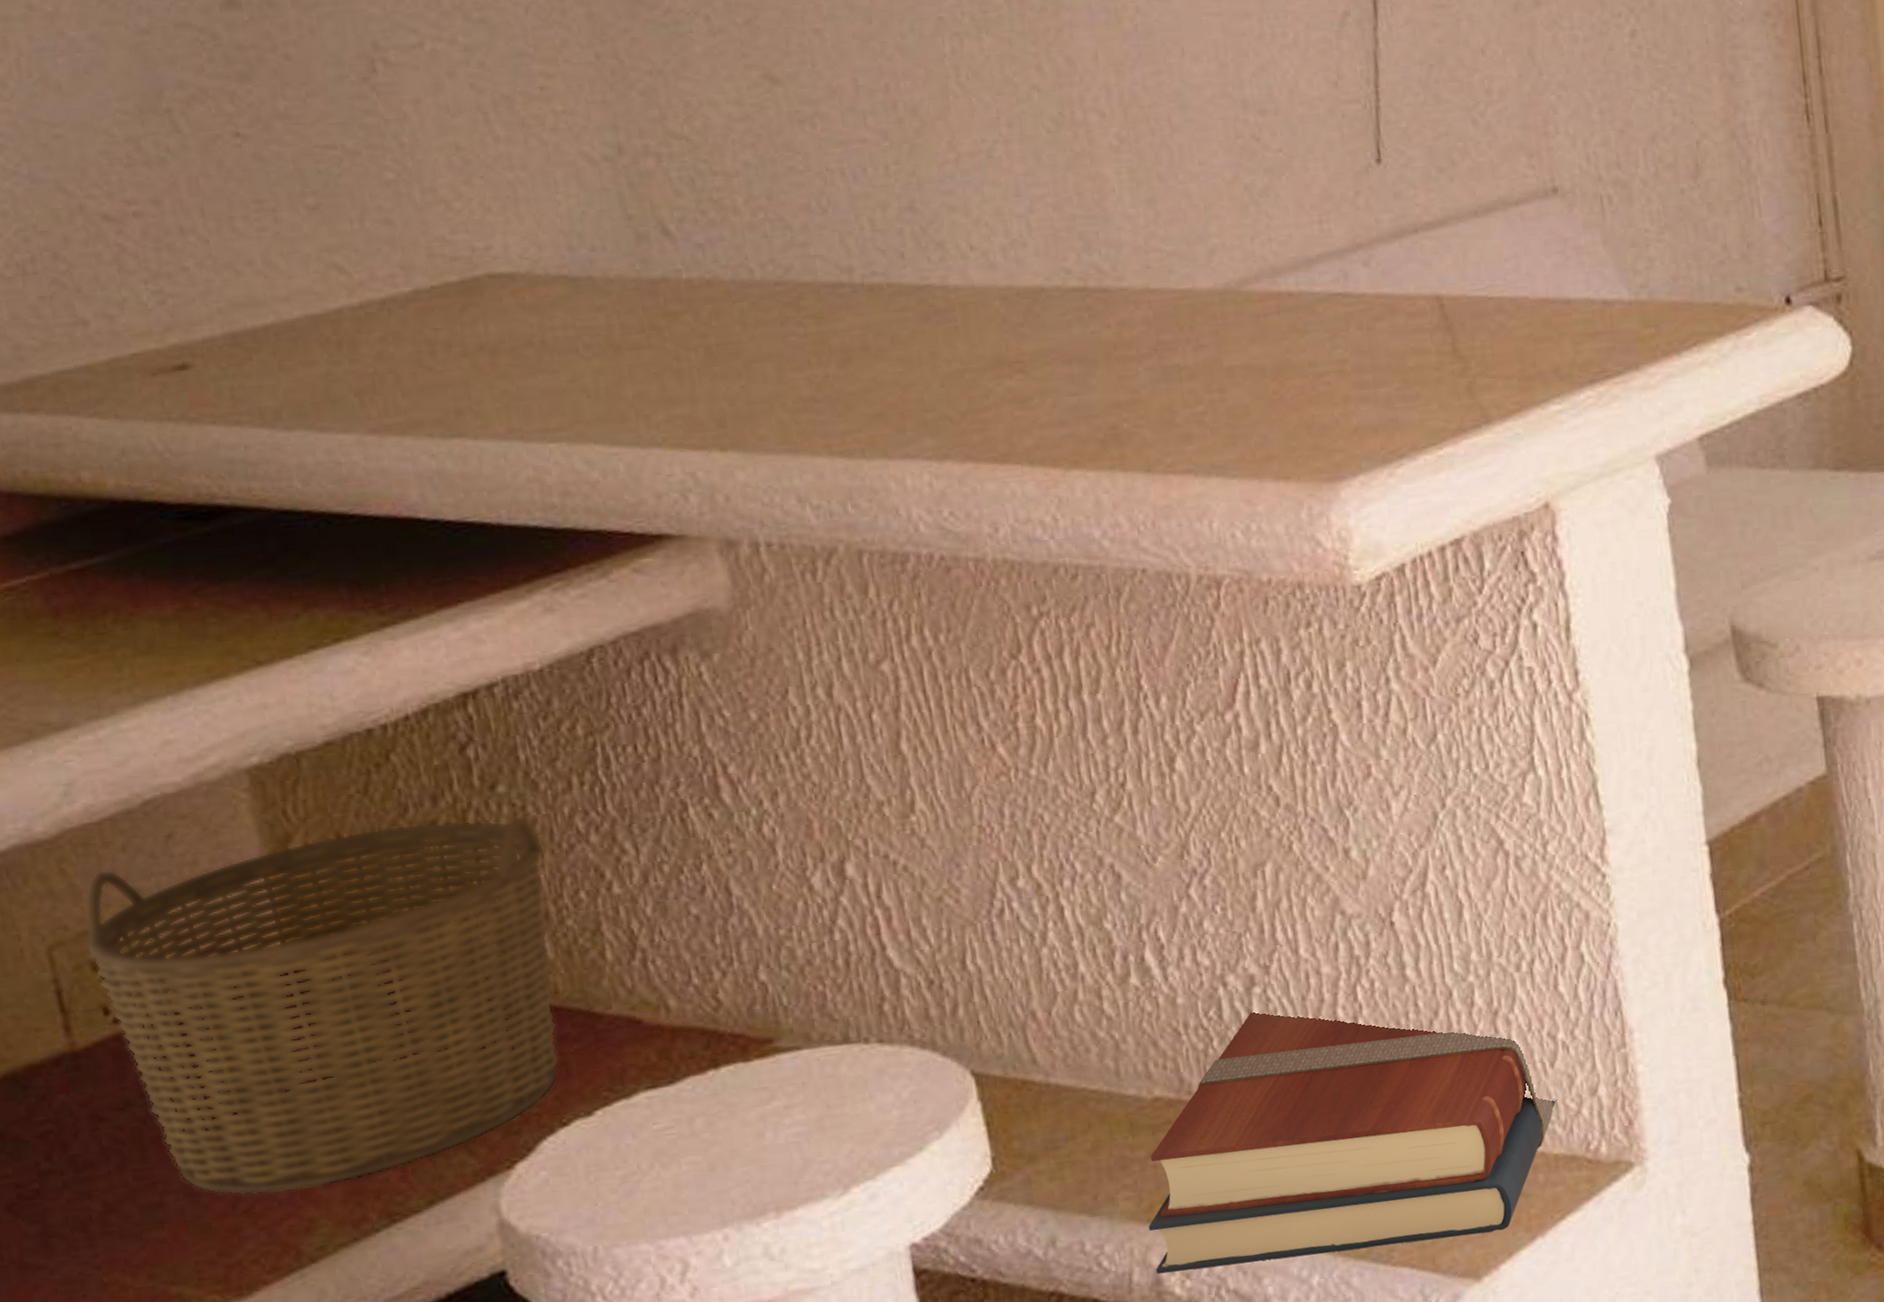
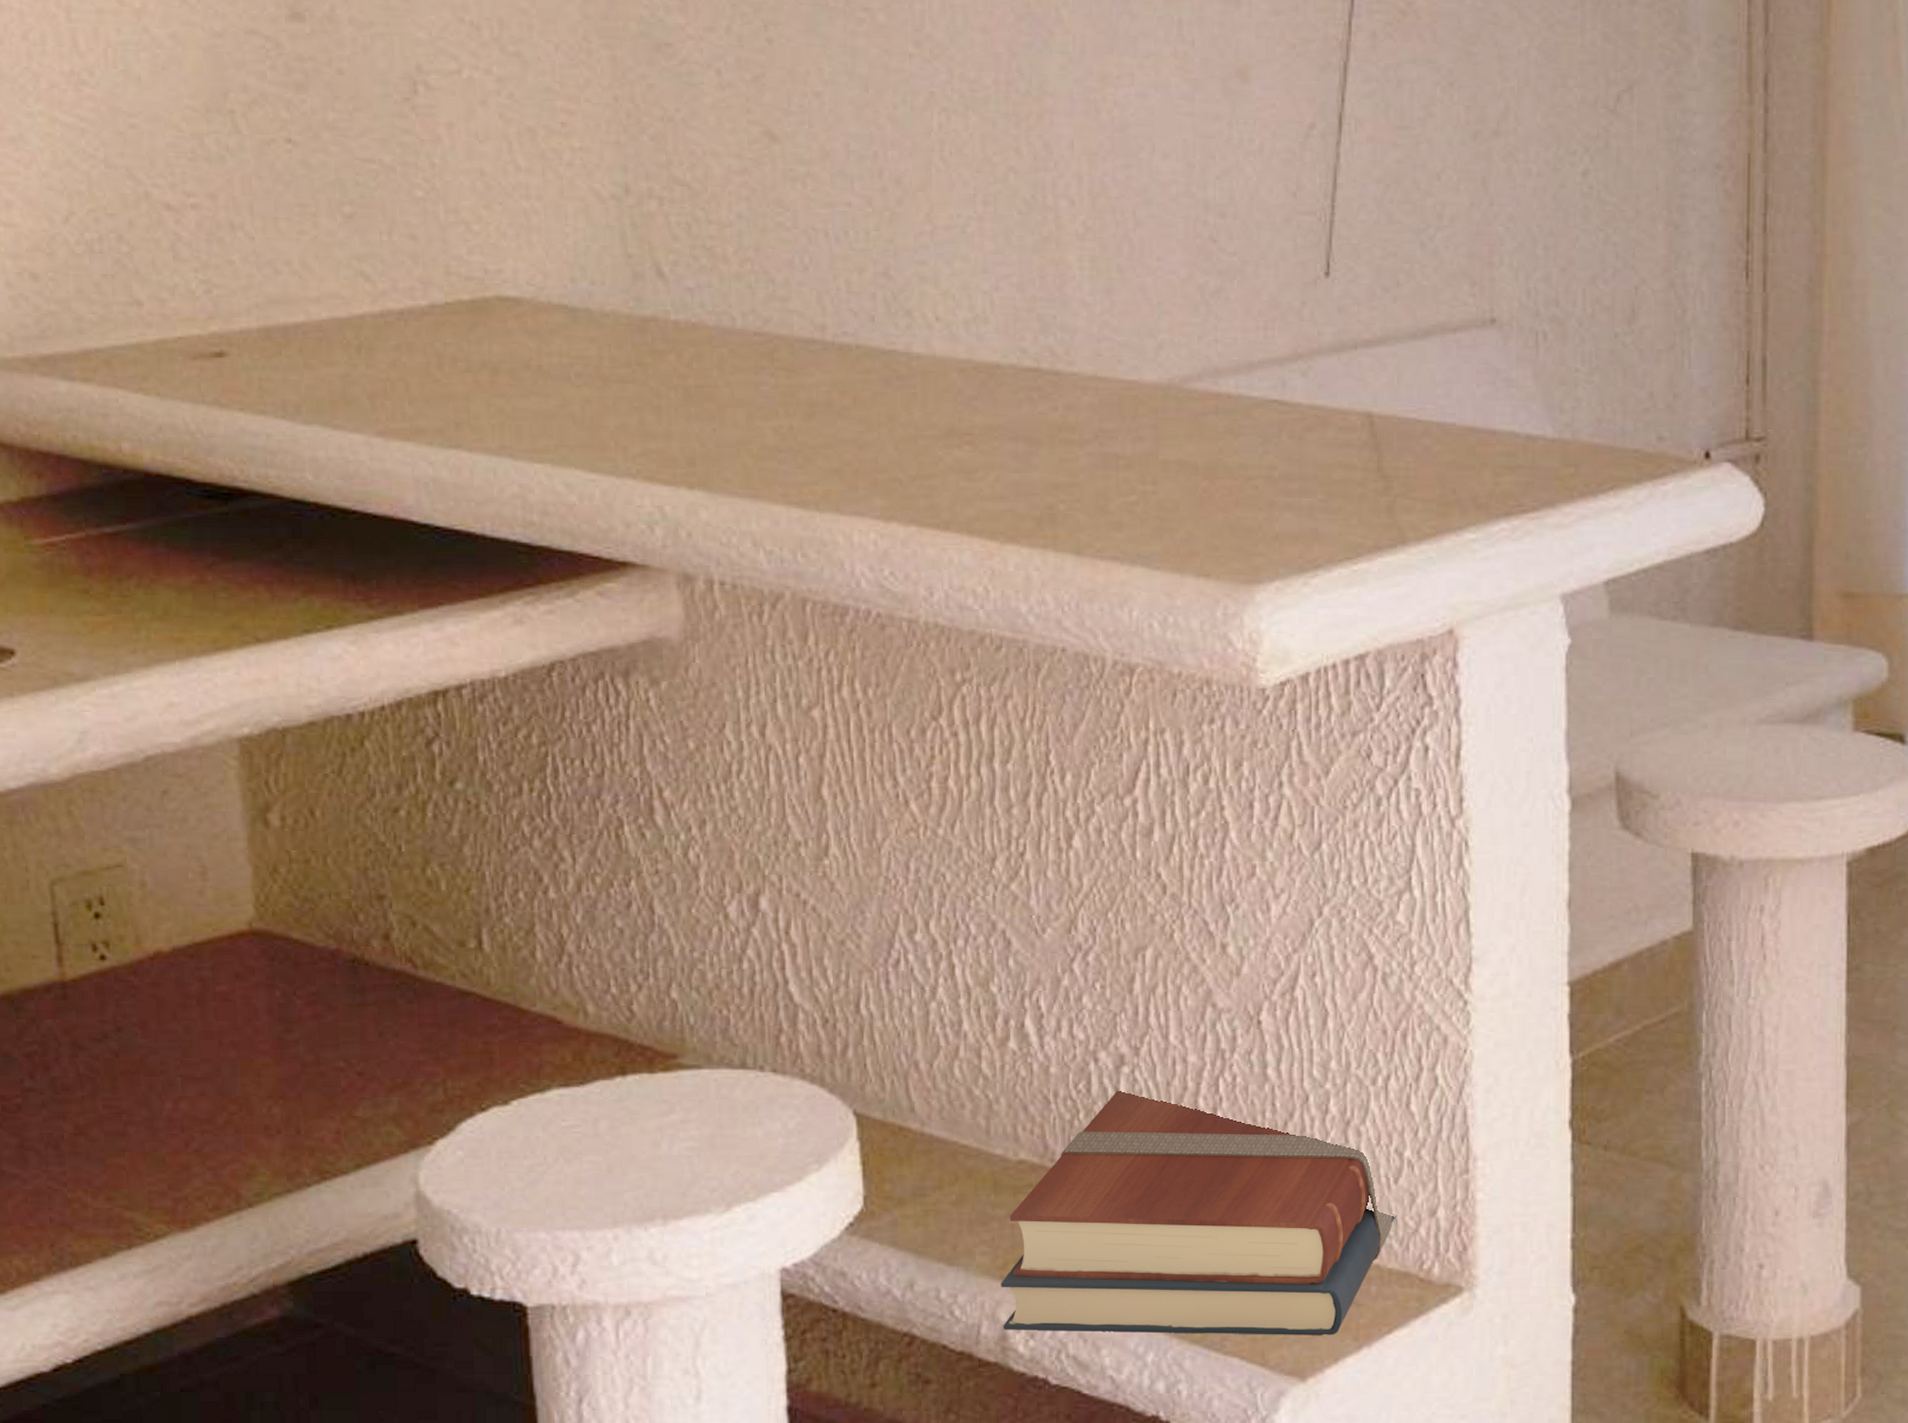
basket: present [85,815,560,1195] -> none [83,808,492,1138]

